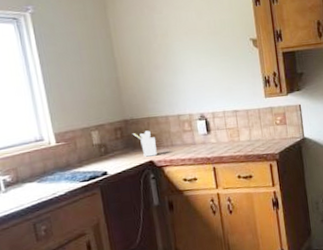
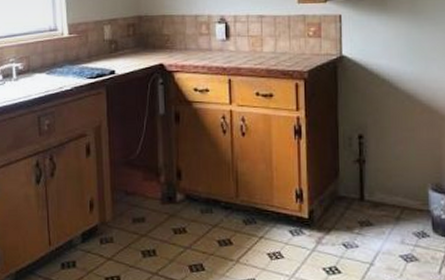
utensil holder: present [133,130,157,157] -> none [146,30,169,59]

